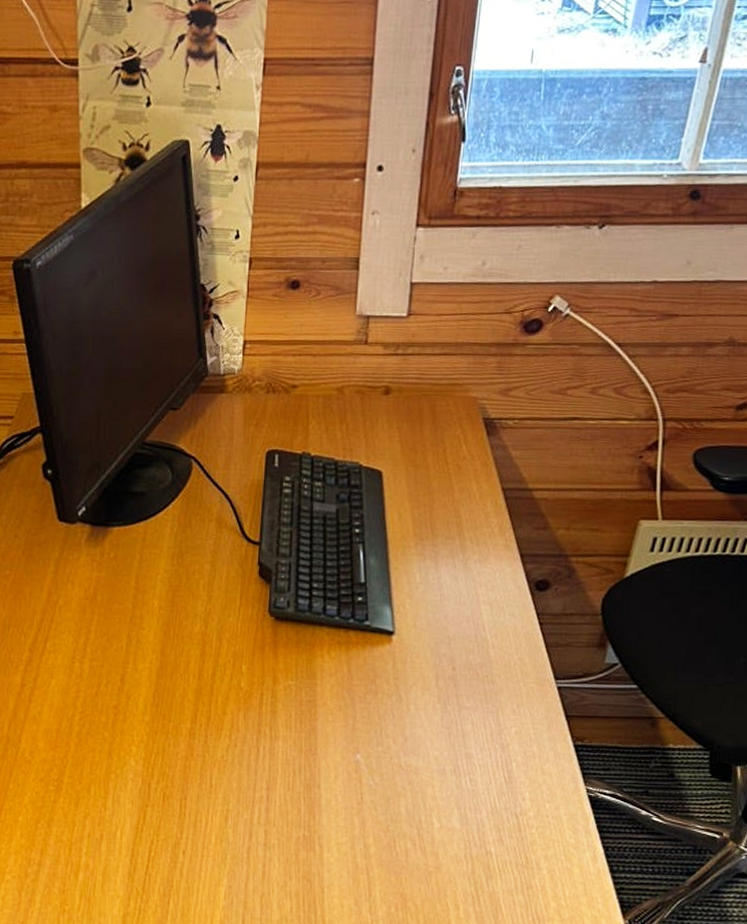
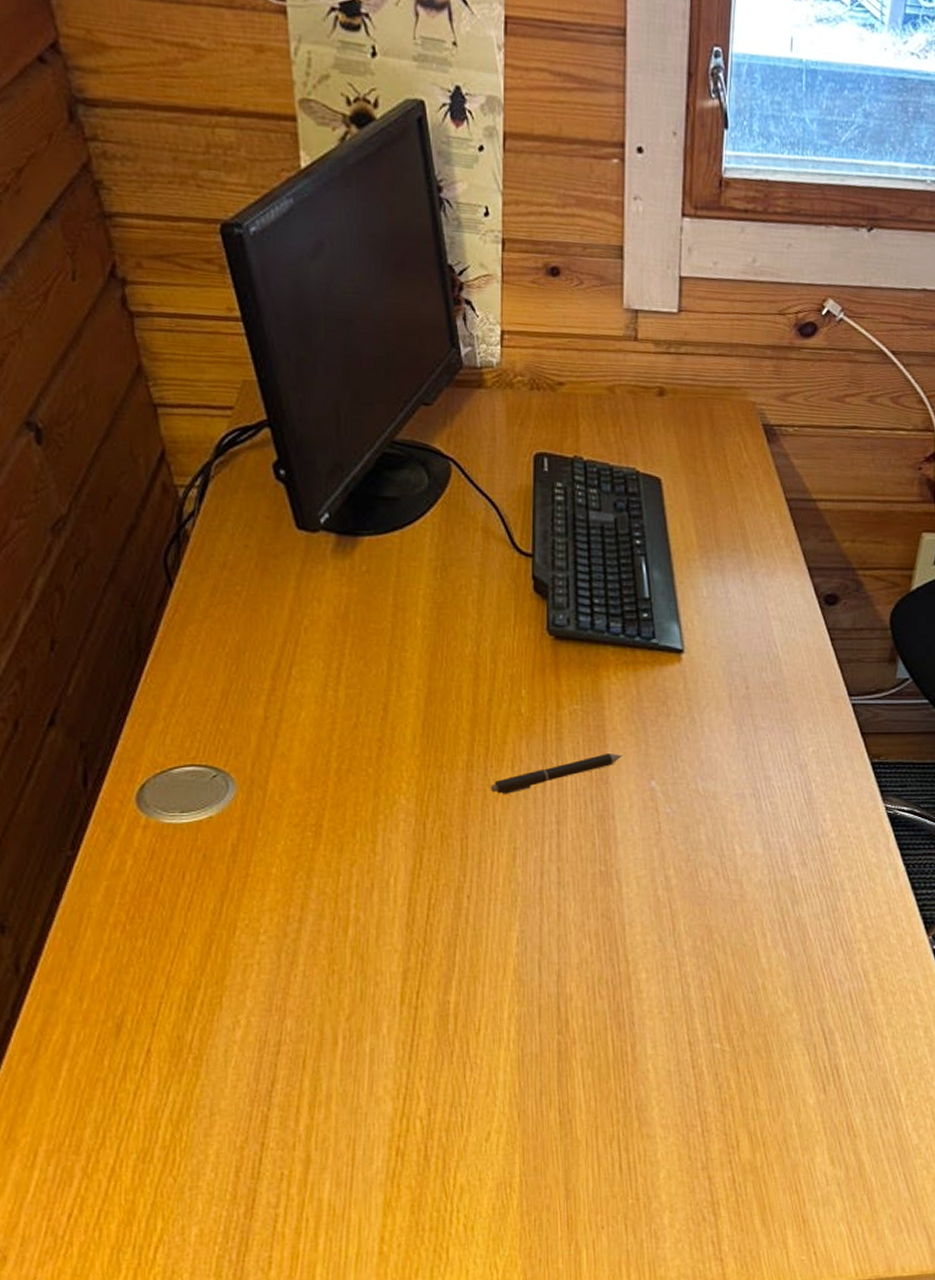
pen: none [209,727,332,762] -> present [490,754,623,795]

